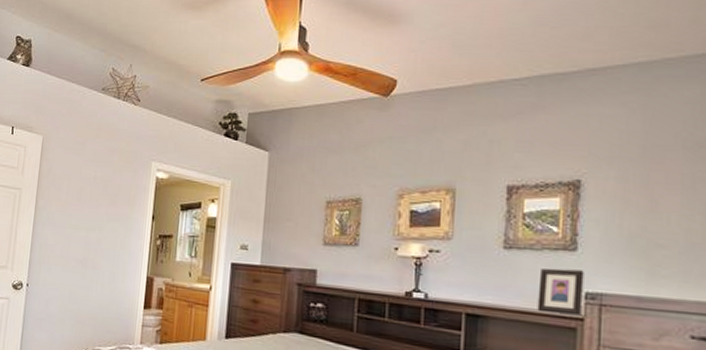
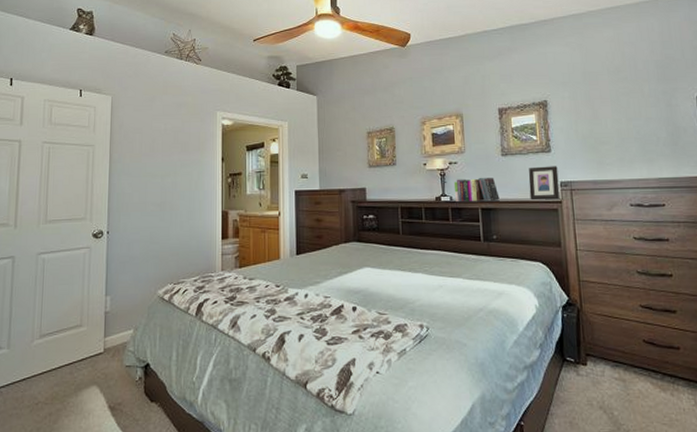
books: none [431,272,494,307] -> present [453,177,500,203]

